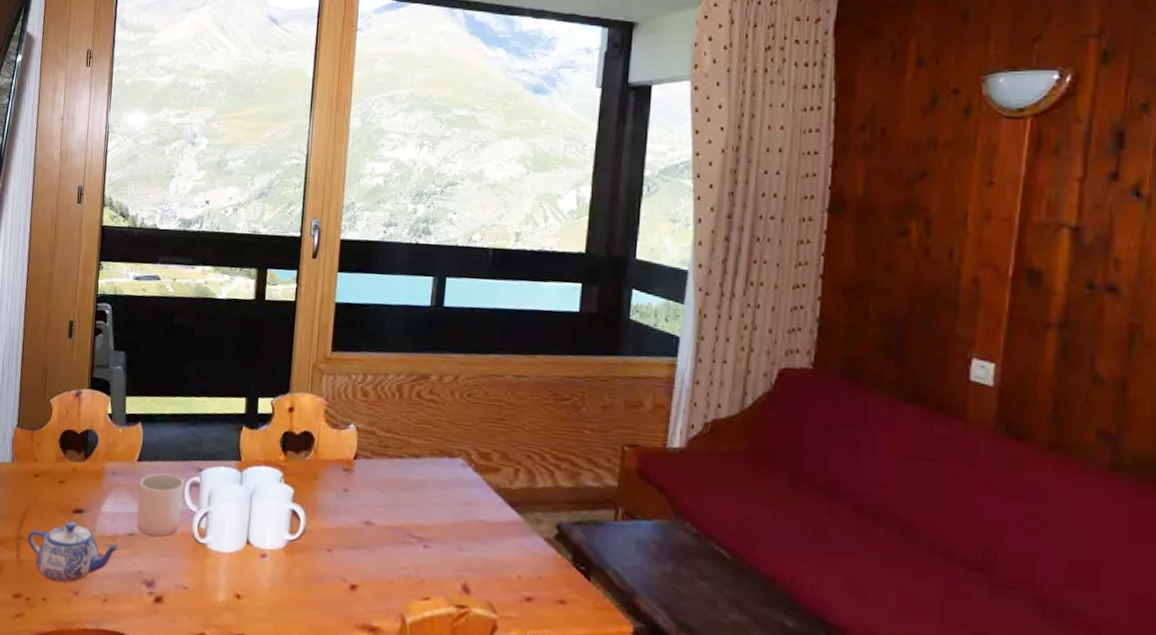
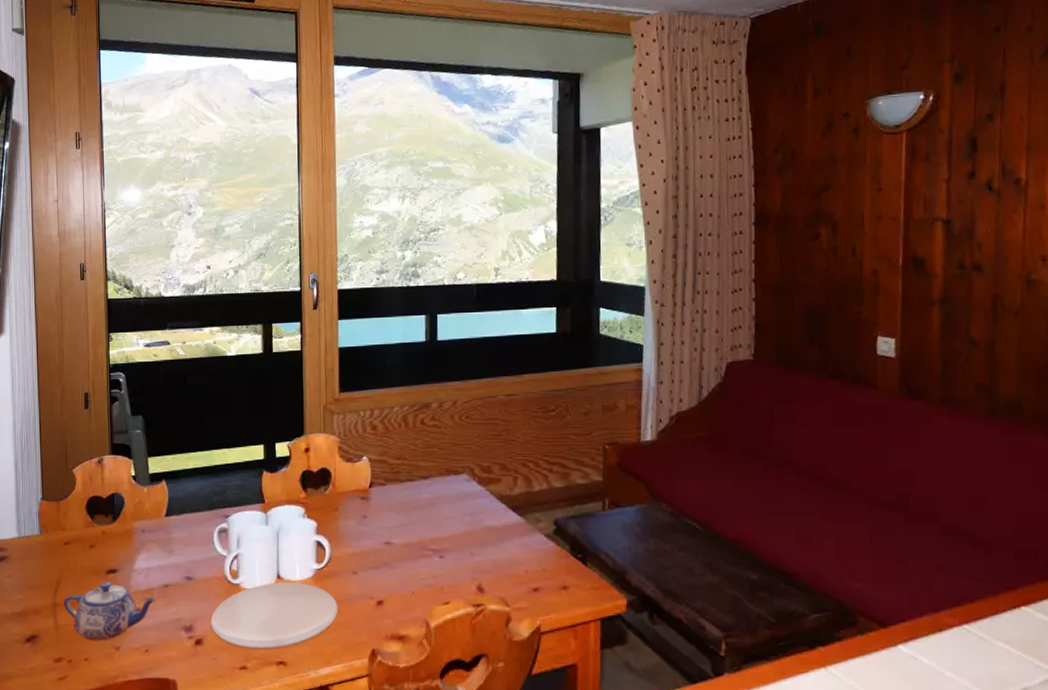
mug: present [136,473,185,537] -> none [169,524,213,584]
plate: none [172,547,308,621] -> present [210,582,338,650]

